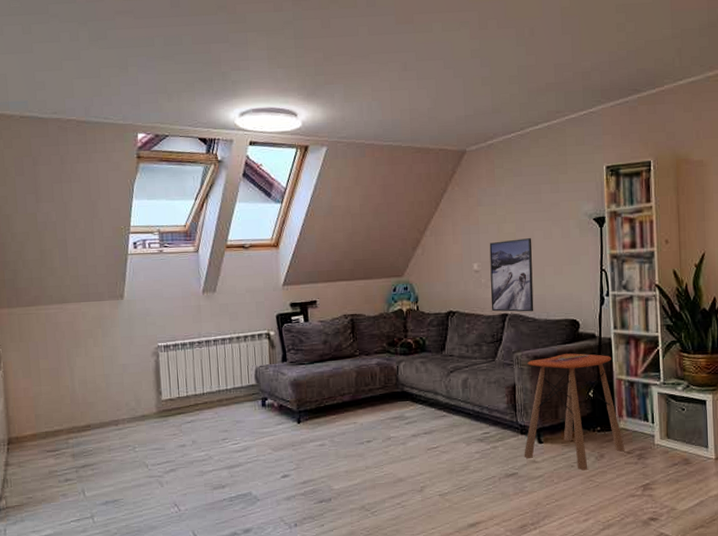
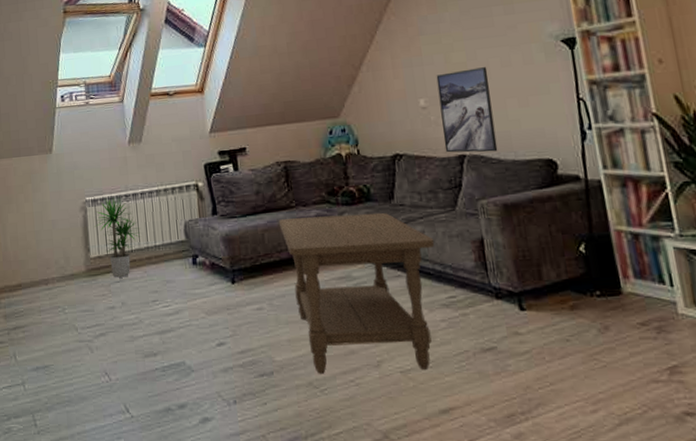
potted plant: none [166,344,214,419] -> present [94,198,142,278]
coffee table: none [343,361,476,499] -> present [278,212,435,374]
side table: present [524,353,625,471] -> none [496,199,638,346]

